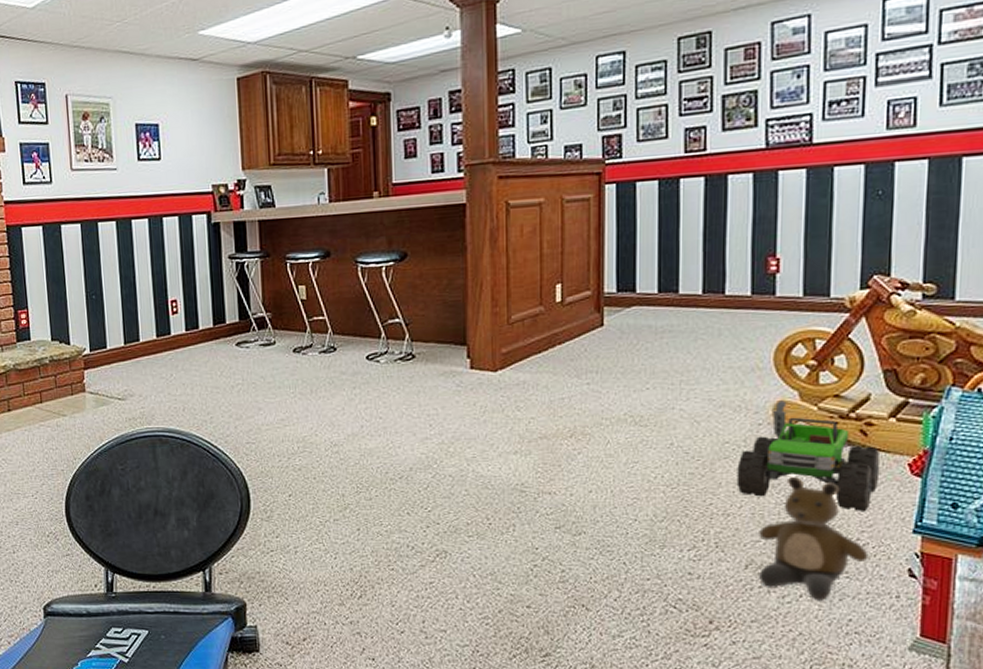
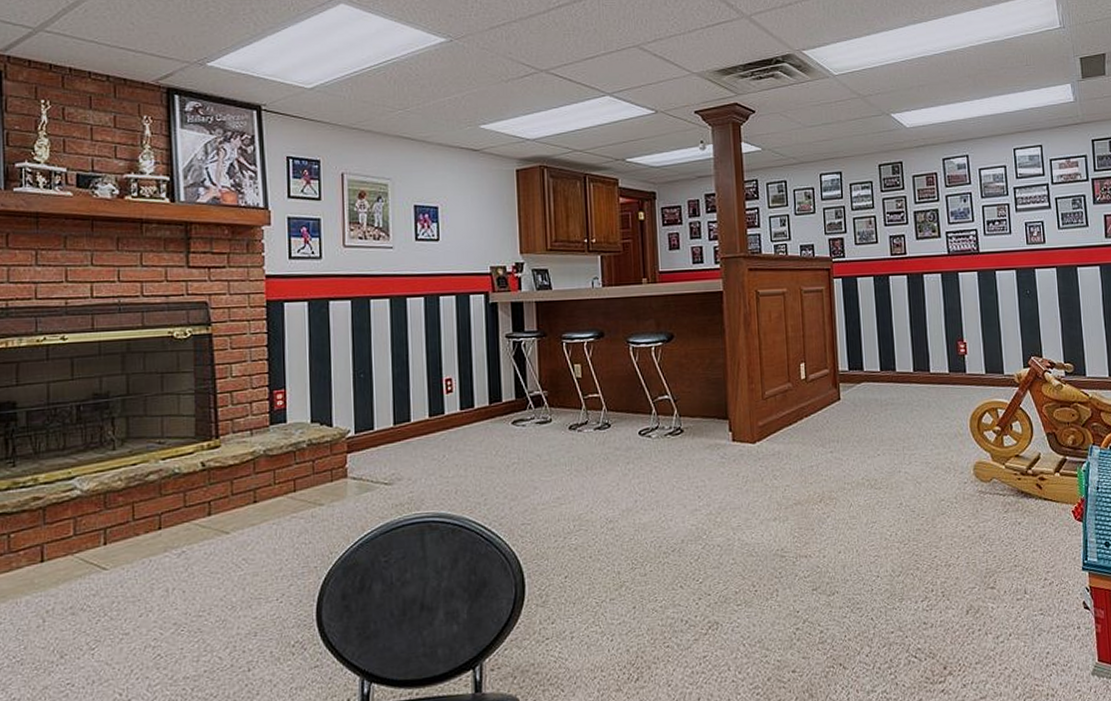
toy truck: present [736,400,880,511] -> none [952,461,1054,554]
bear: present [759,477,869,601] -> none [974,528,1055,638]

